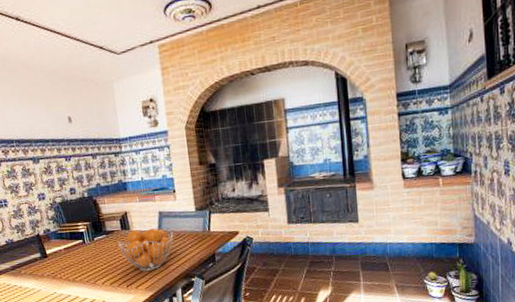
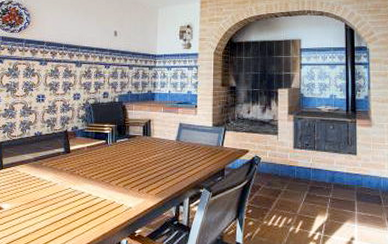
fruit basket: present [118,228,174,271] -> none [138,137,189,177]

